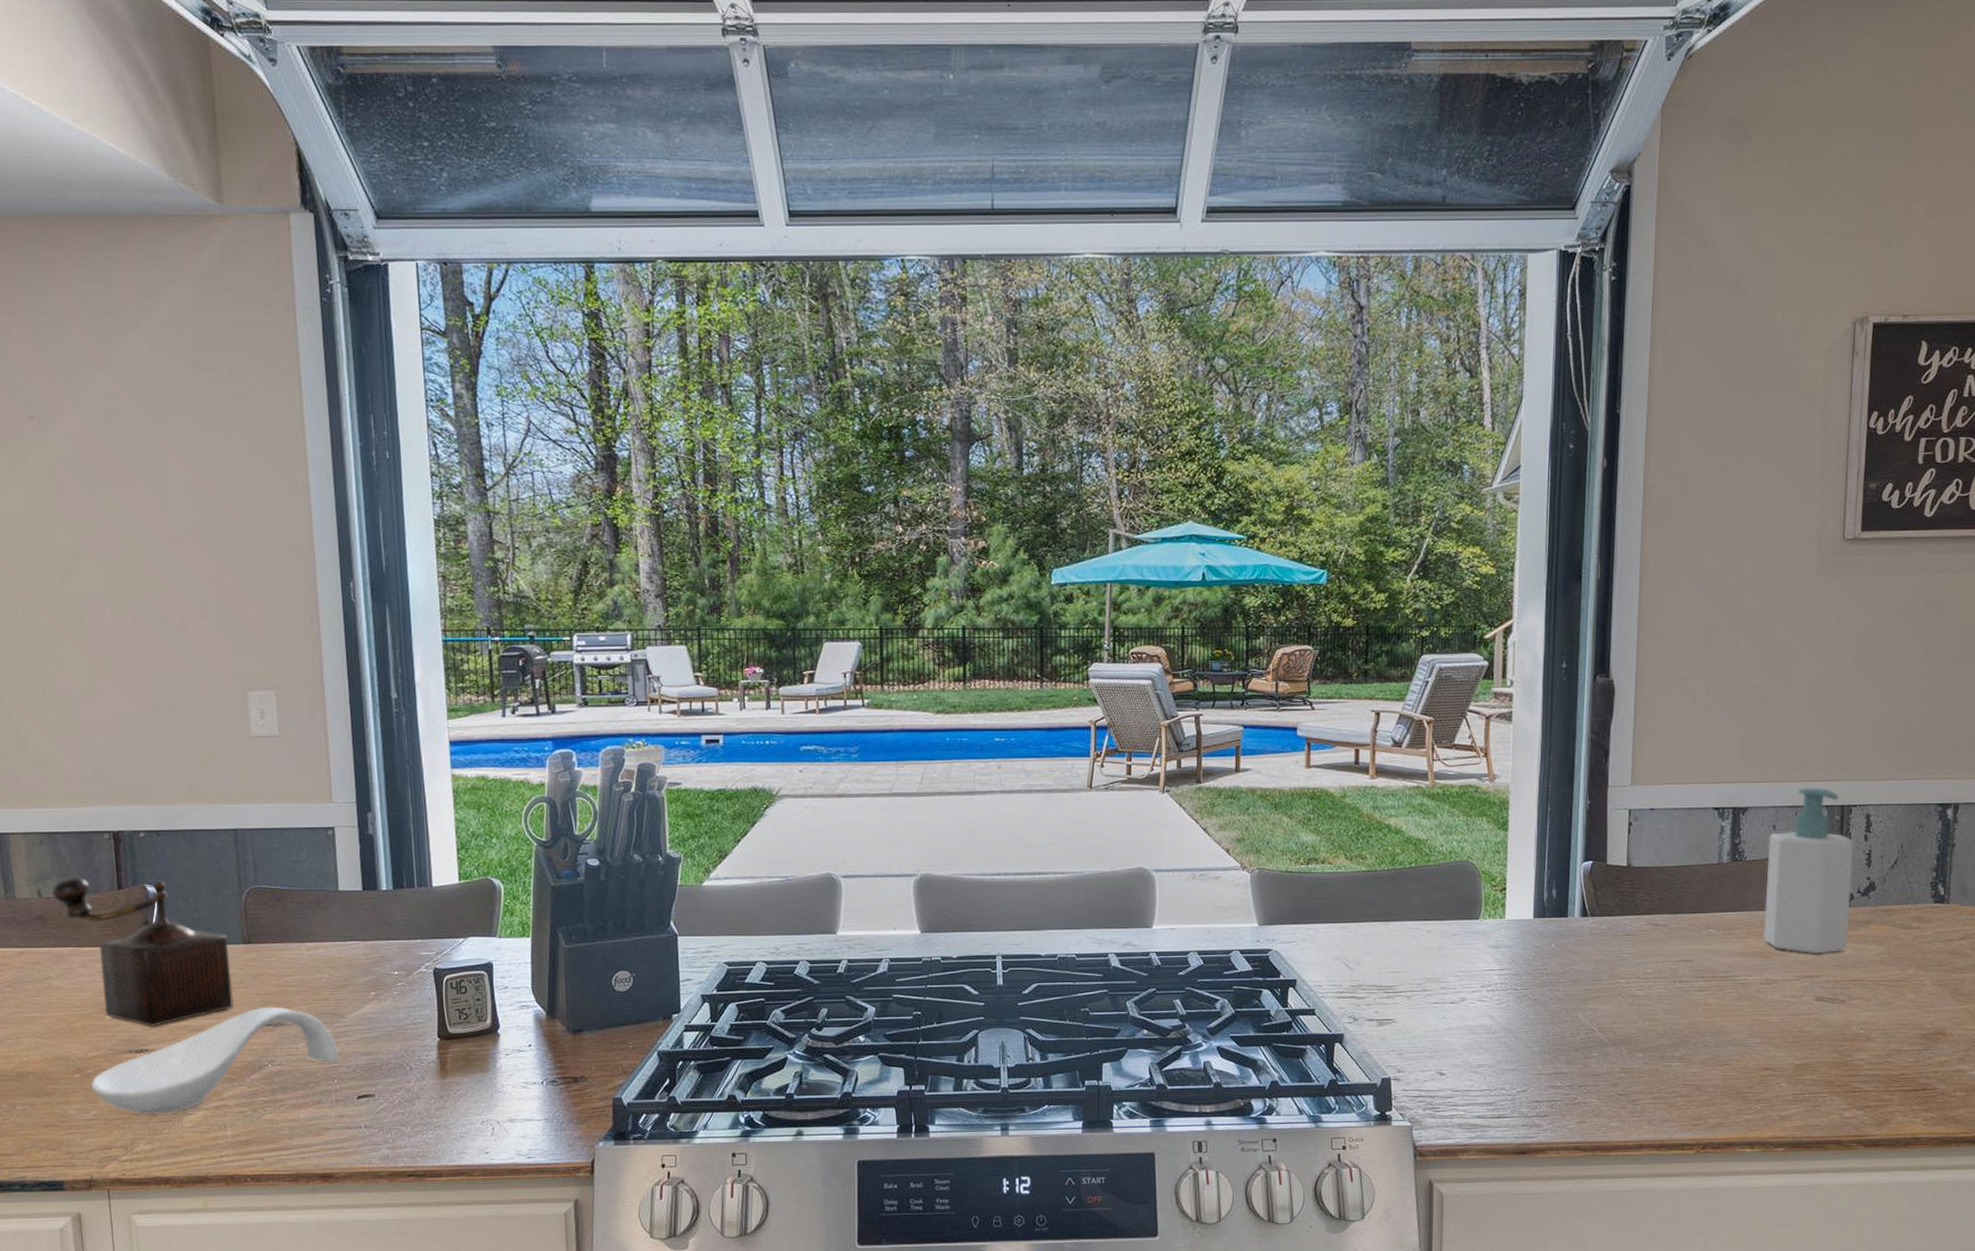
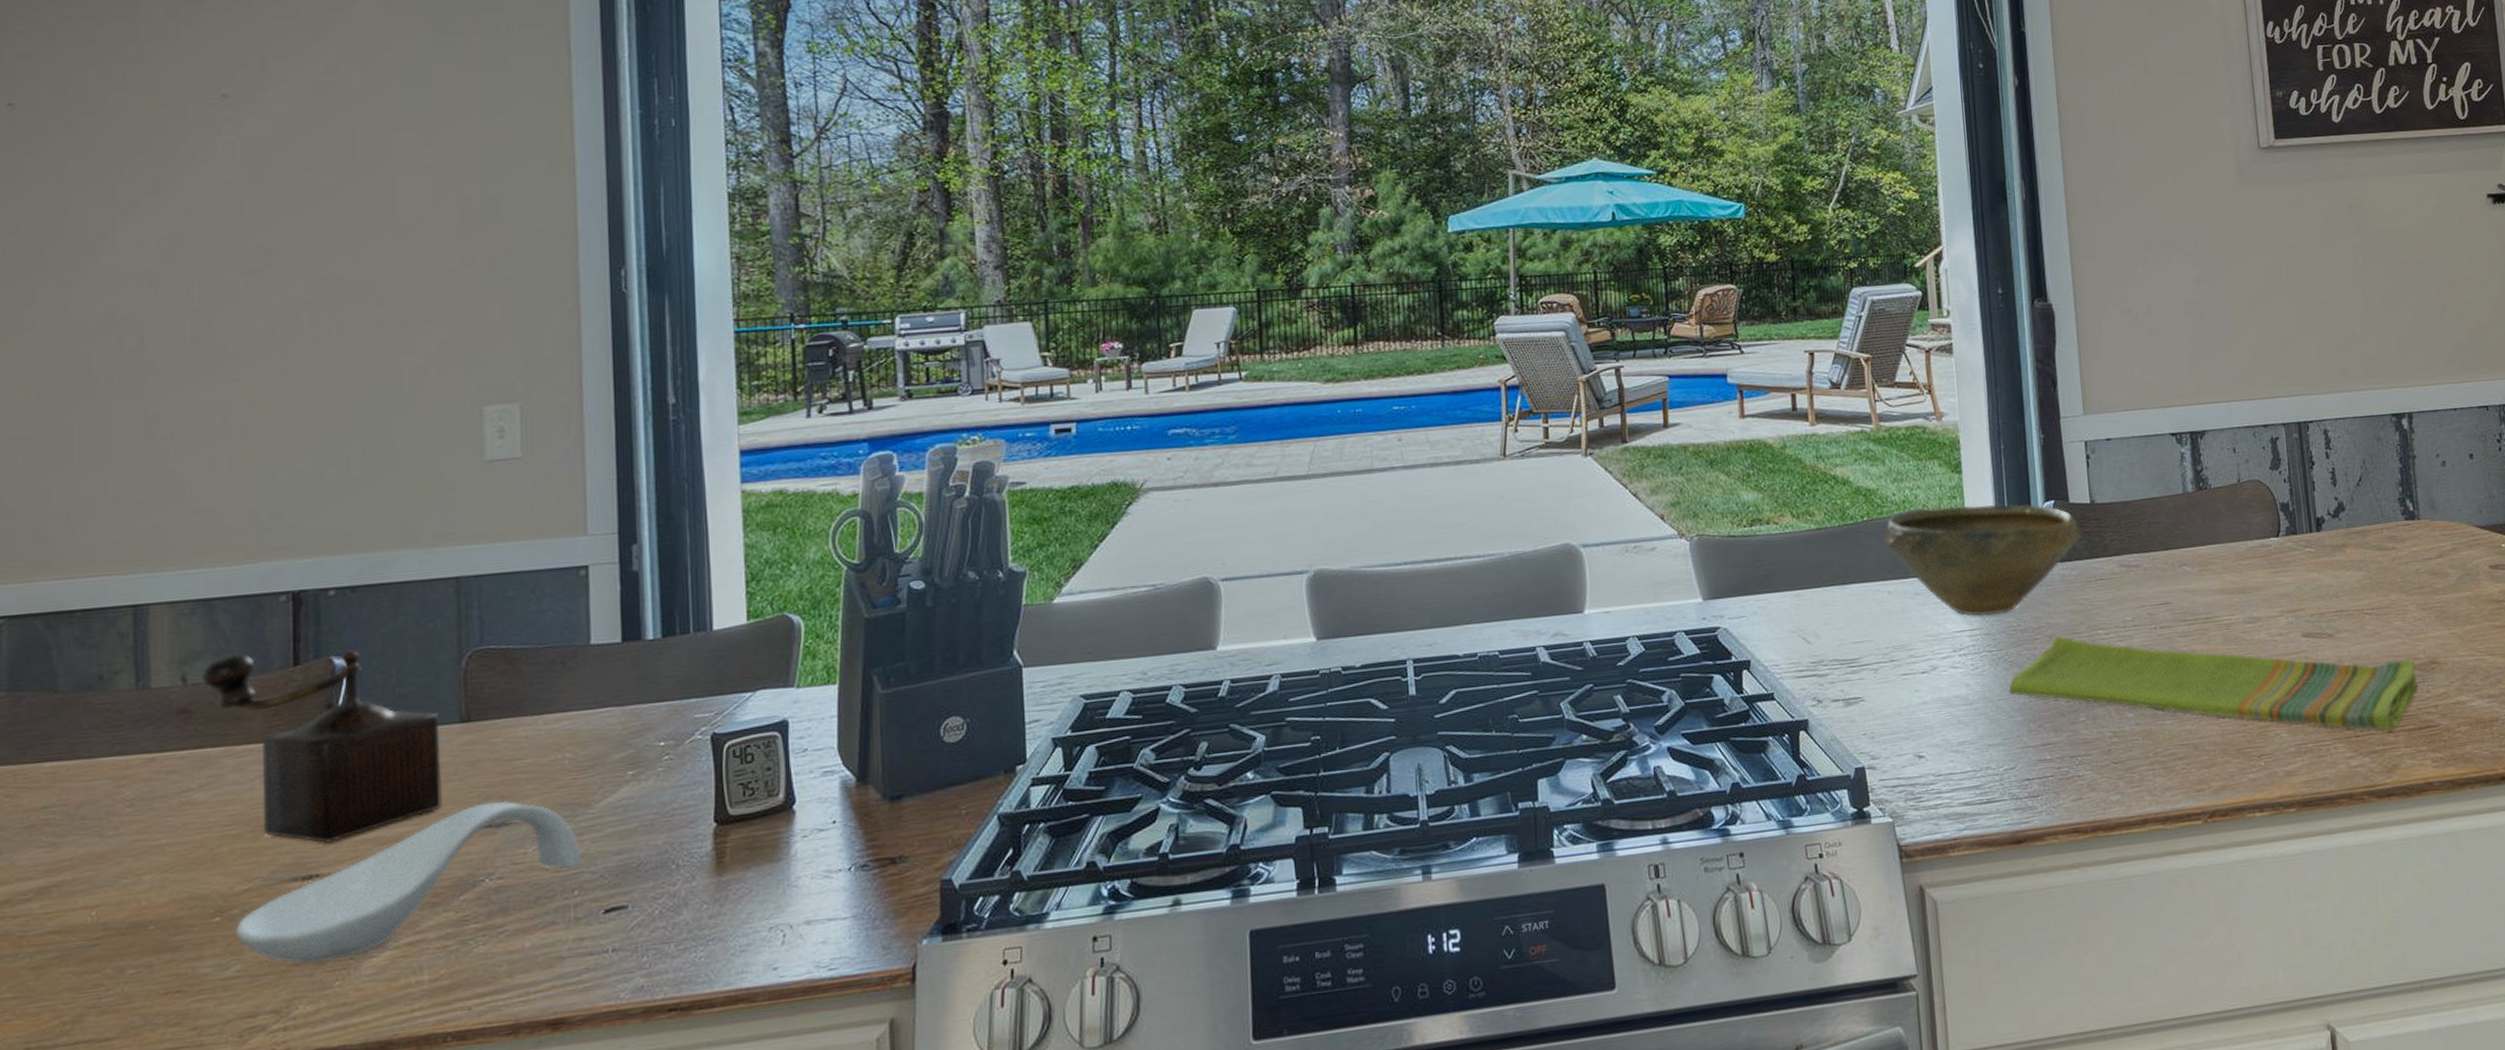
bowl: none [1429,859,1614,958] -> present [1884,504,2081,616]
dish towel: none [1529,981,1923,1090] -> present [2008,635,2419,731]
soap bottle: present [1763,787,1854,954] -> none [2230,405,2327,585]

